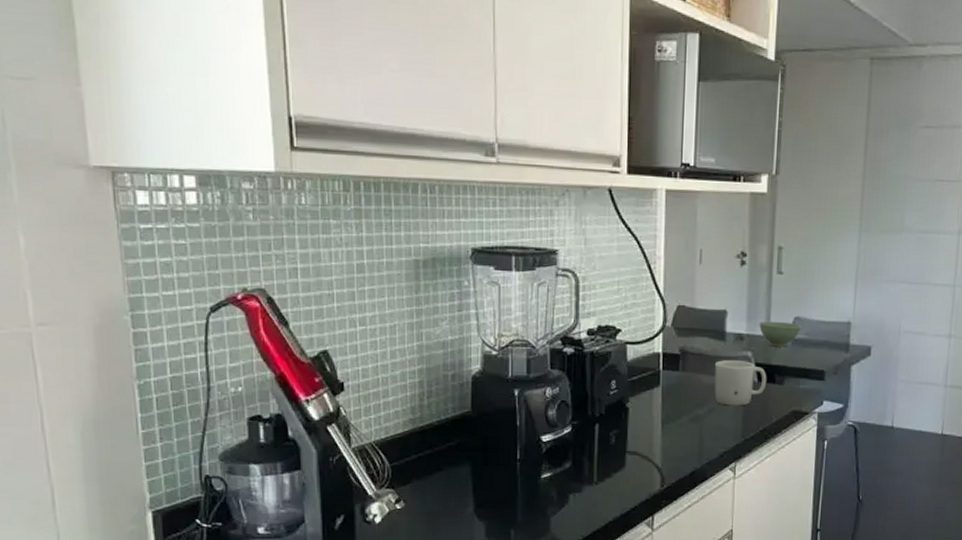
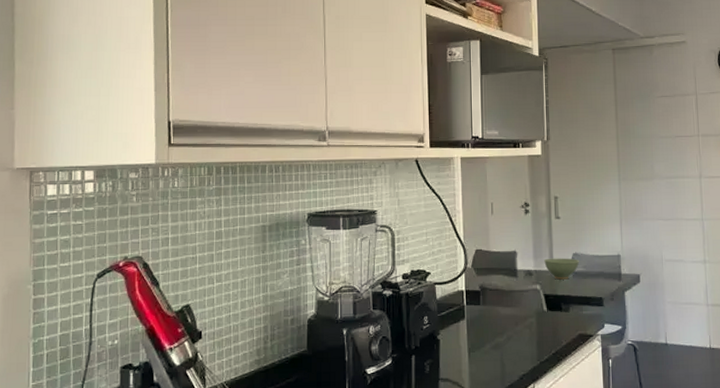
mug: present [714,360,767,406] -> none [510,293,555,333]

